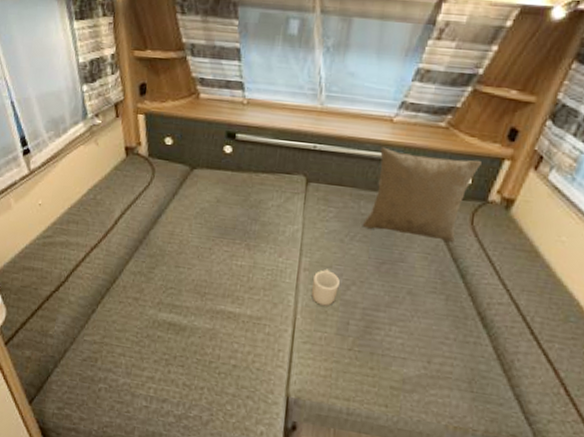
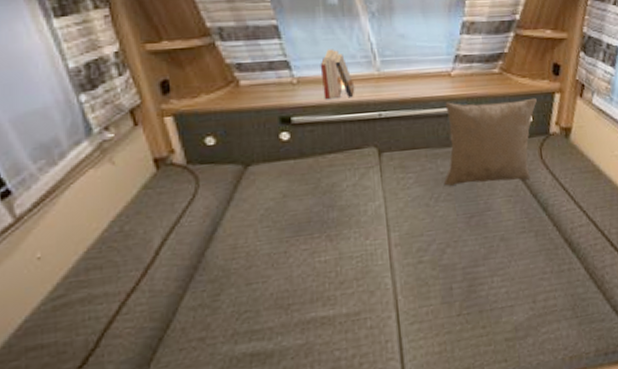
books: none [268,77,297,125] -> present [320,49,355,99]
mug: present [311,269,340,307] -> none [407,238,435,280]

